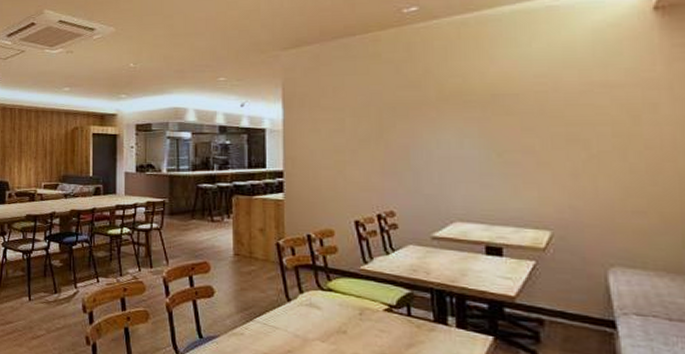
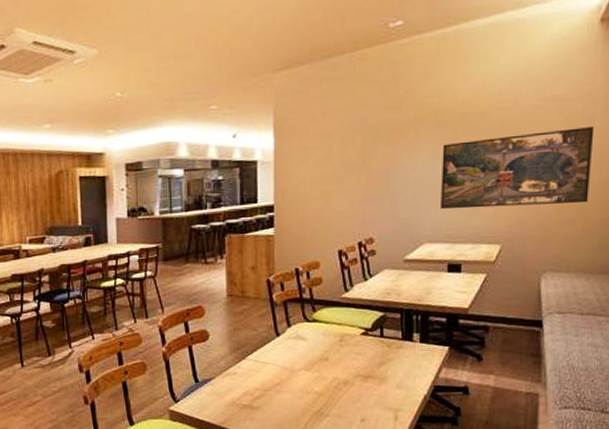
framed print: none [470,113,663,195] -> present [441,125,595,209]

